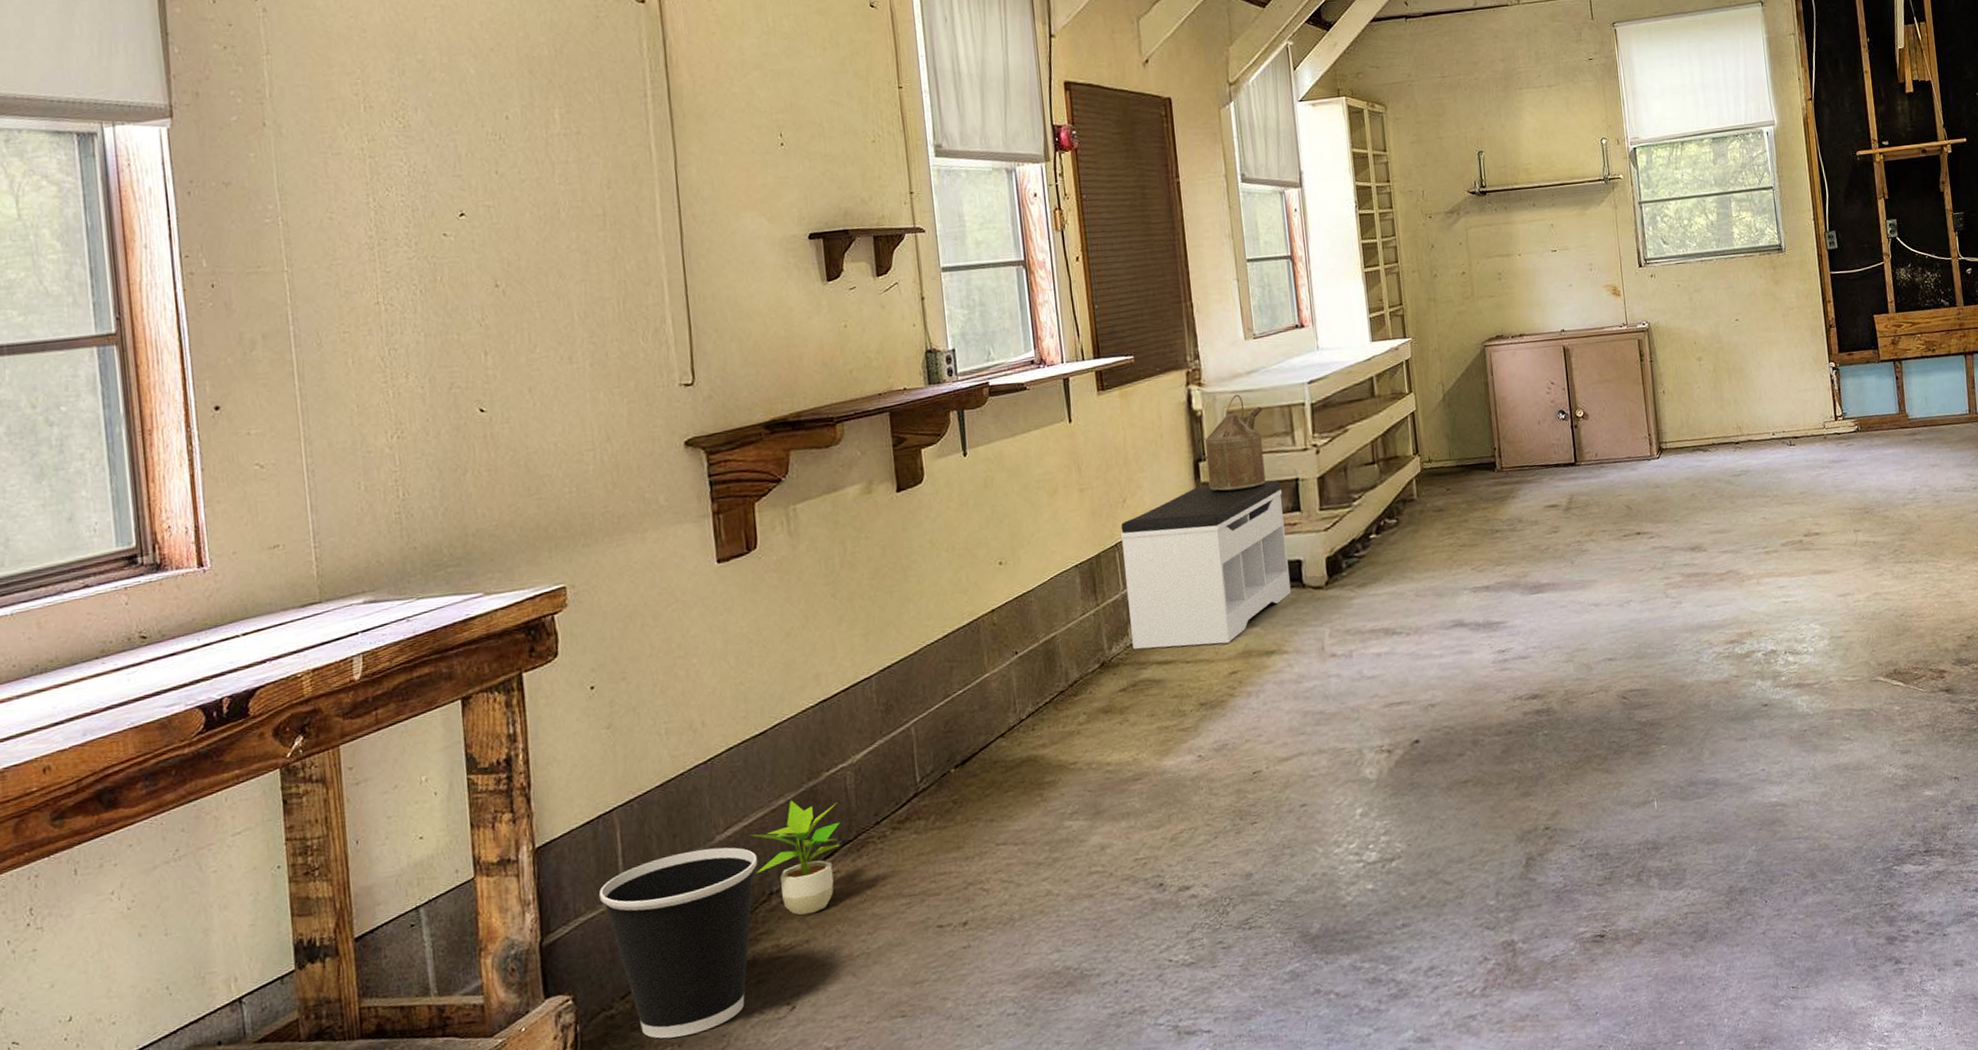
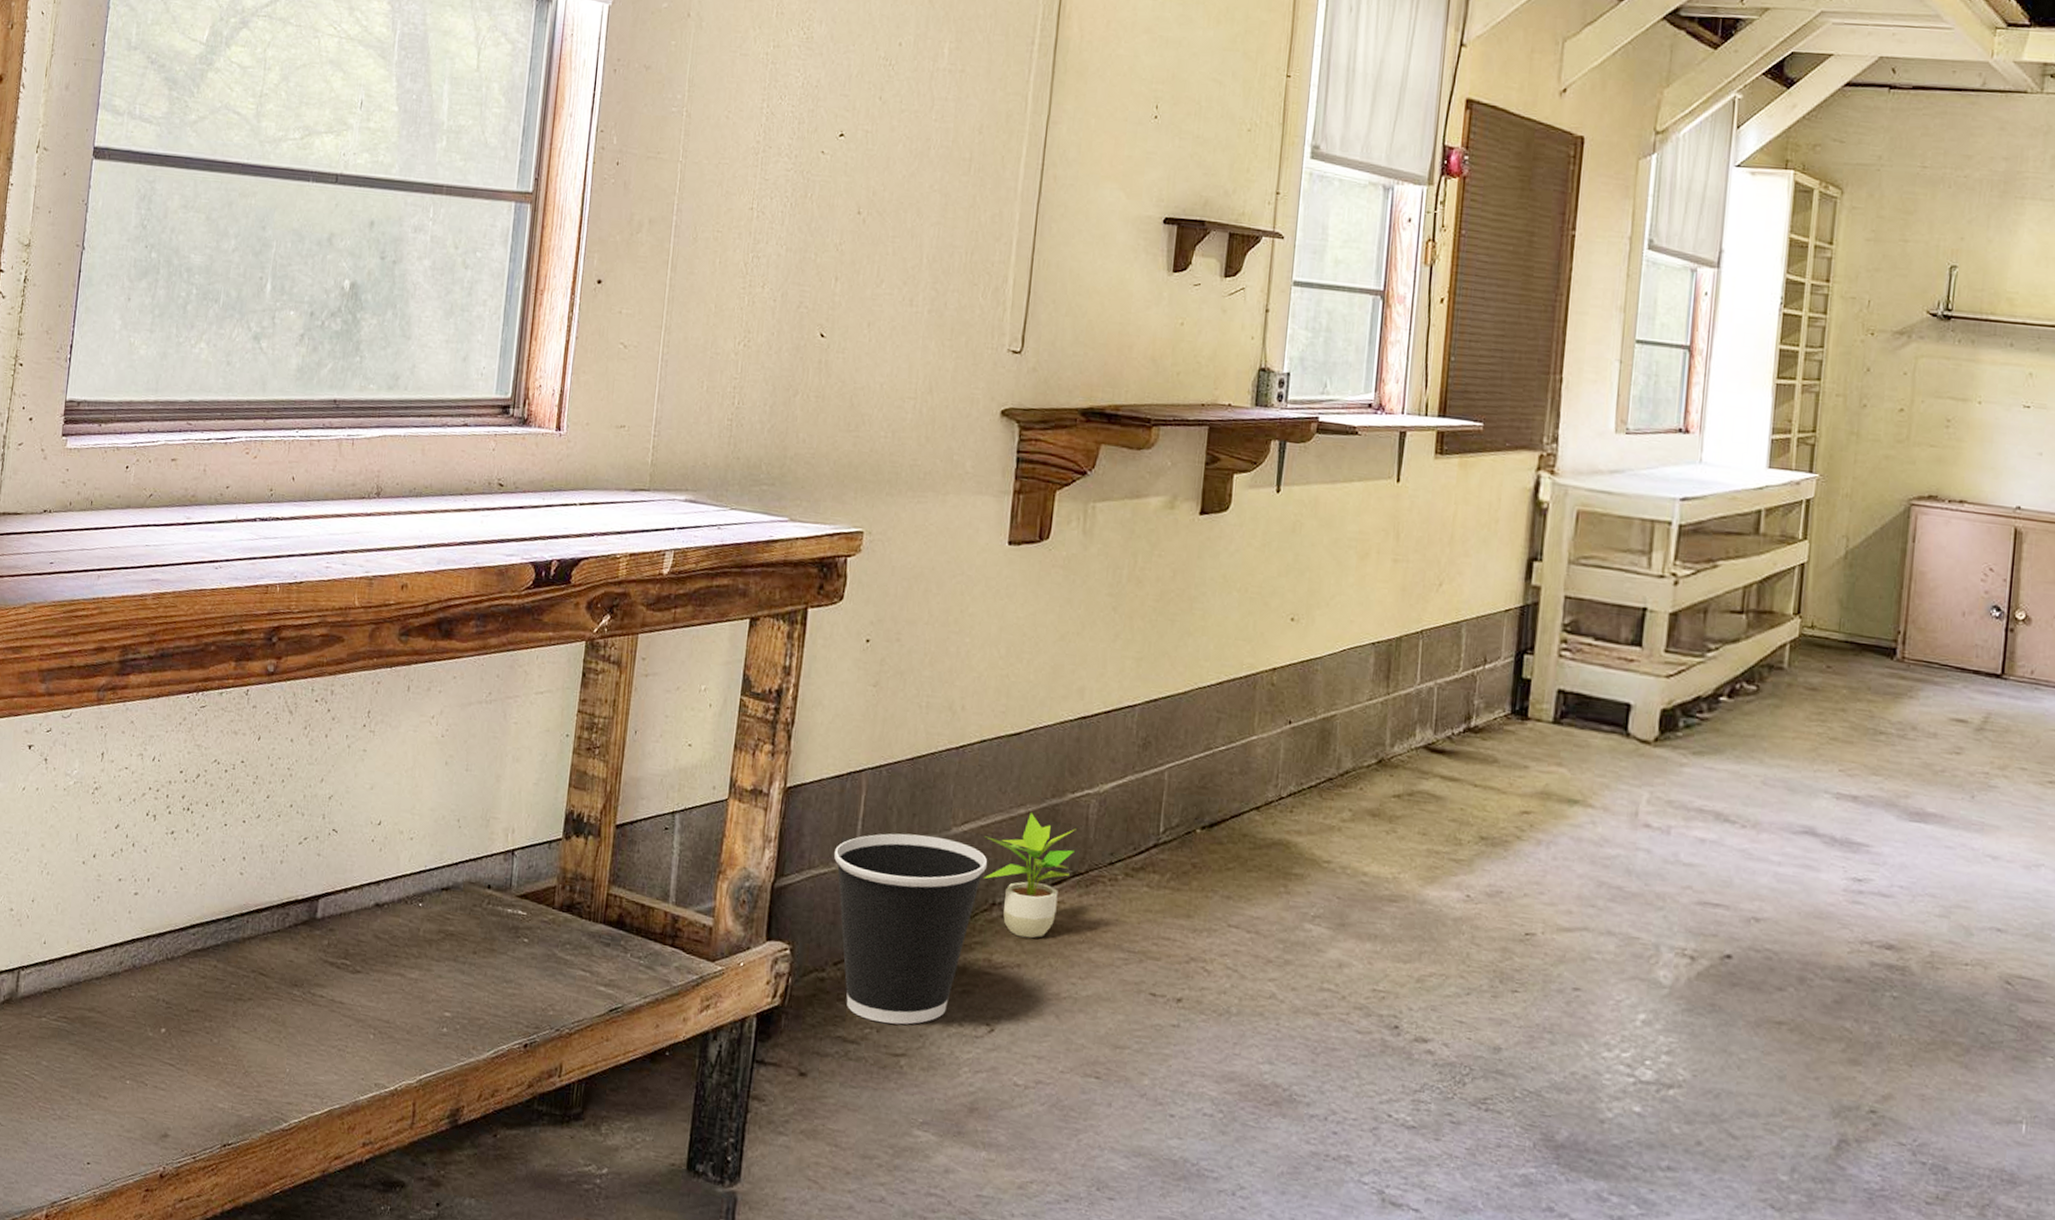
bench: present [1120,480,1291,649] -> none [1418,589,1624,777]
watering can: present [1197,394,1266,491] -> none [1535,493,1620,606]

